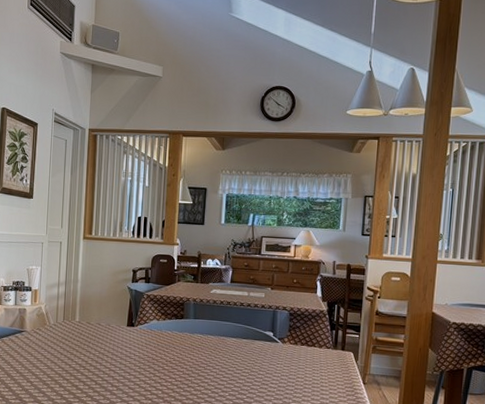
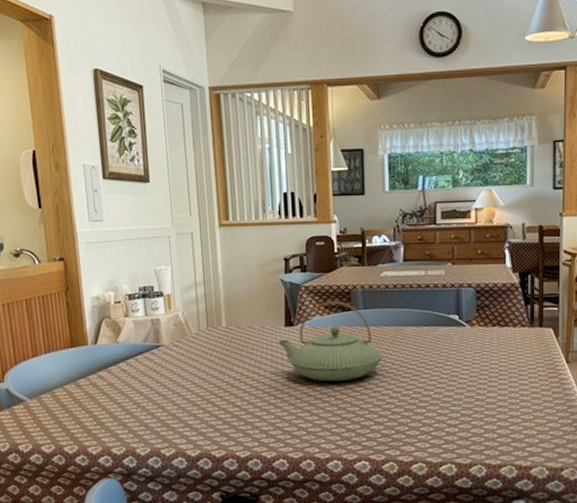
teapot: none [120,309,206,378] -> present [278,301,383,382]

